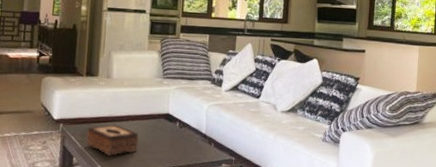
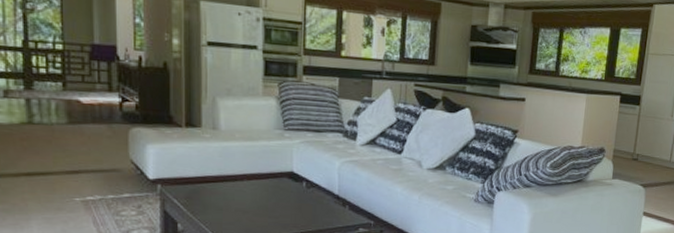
tissue box: present [86,124,139,156] -> none [192,184,257,221]

